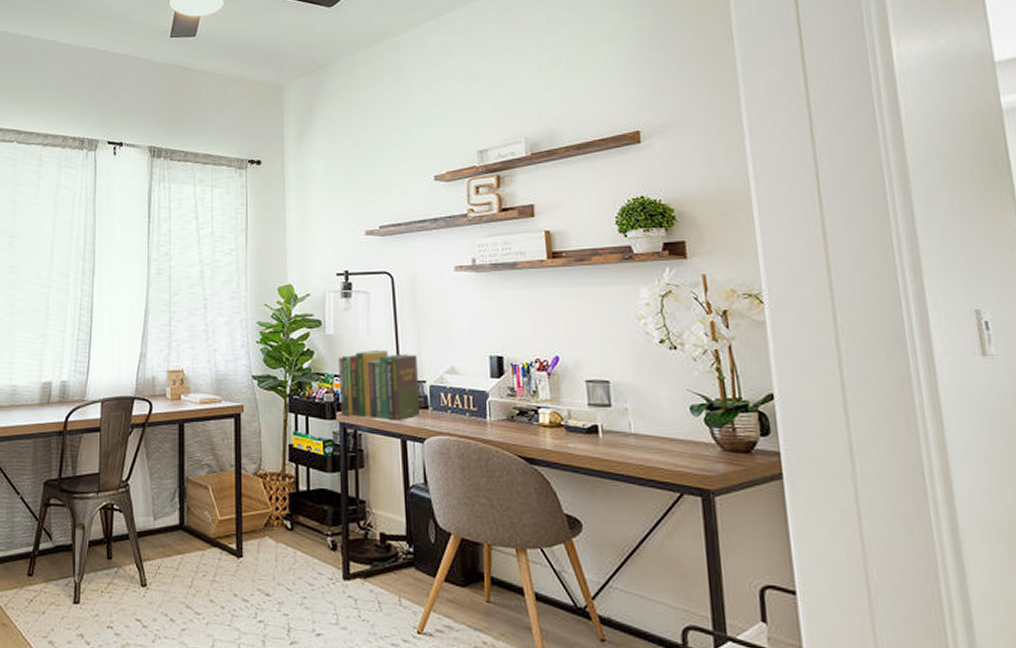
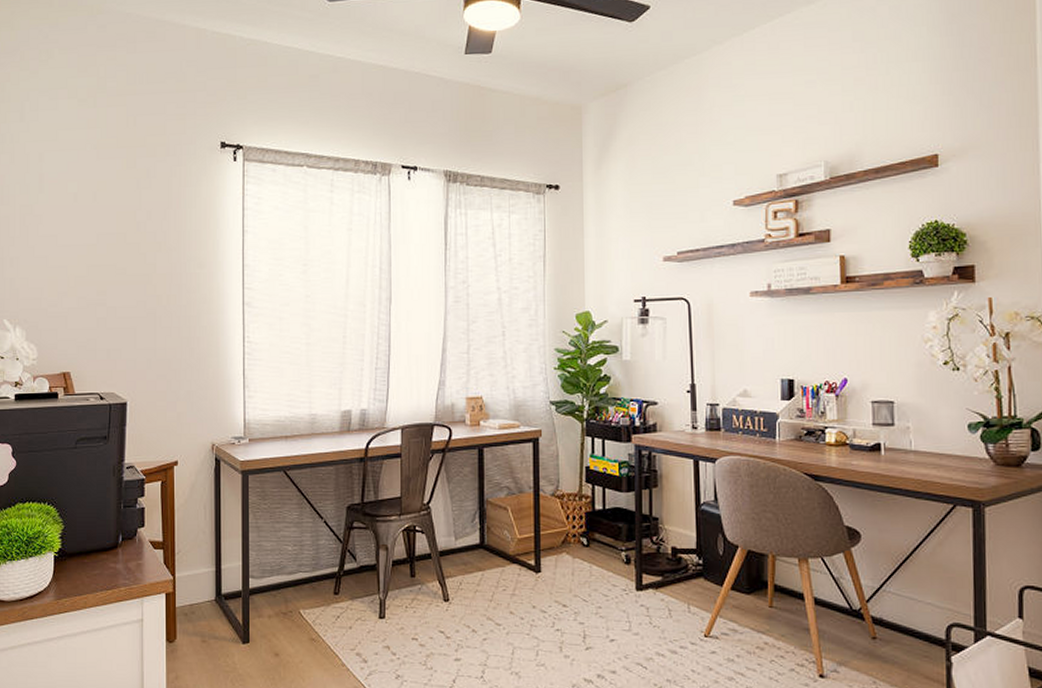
books: present [338,349,421,420] -> none [634,374,713,442]

